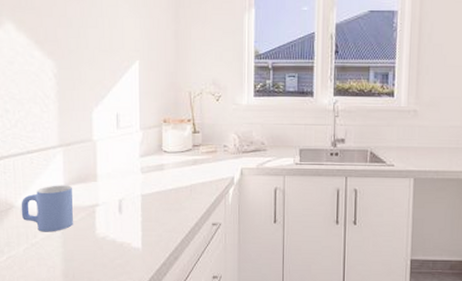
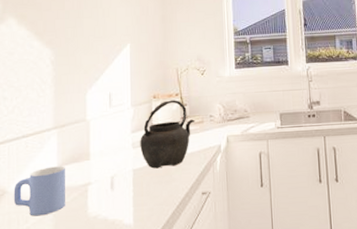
kettle: none [149,126,208,196] -> present [140,100,196,169]

